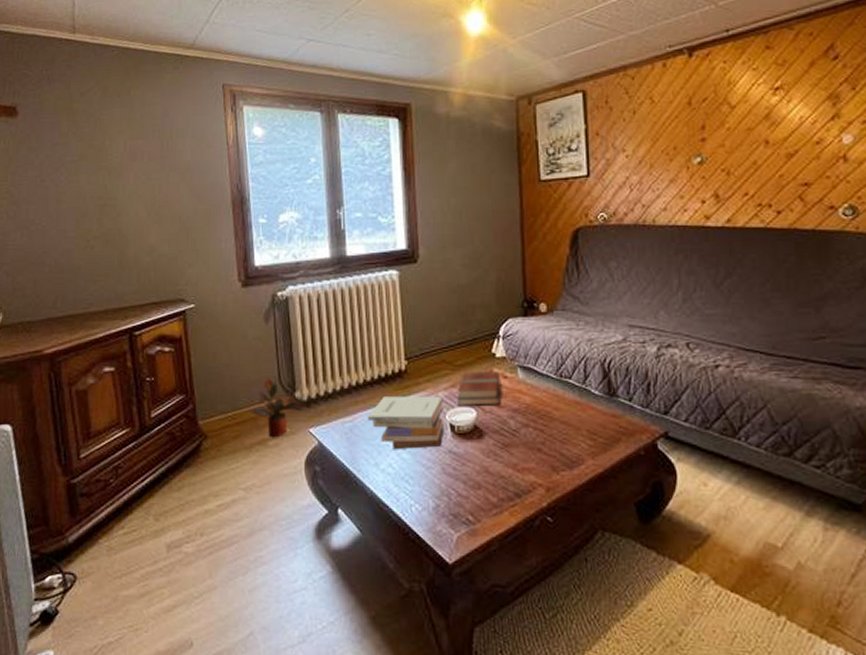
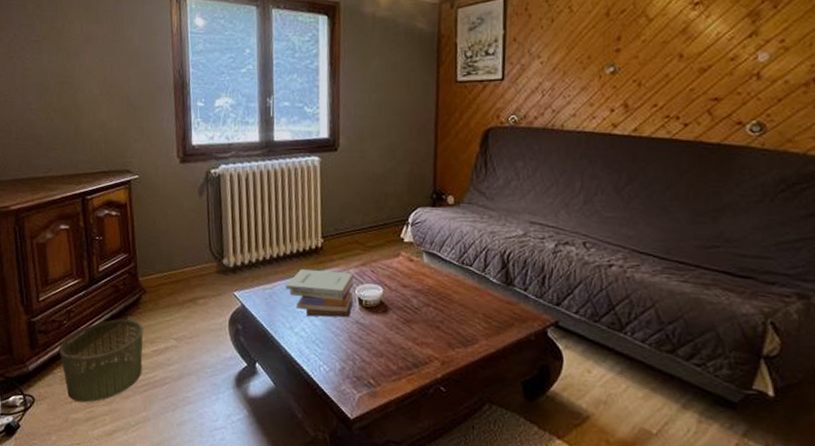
basket: none [105,467,206,575] -> present [58,316,143,402]
potted plant: present [251,377,301,437] -> none [184,244,228,297]
books: present [456,372,502,407] -> none [365,253,408,285]

